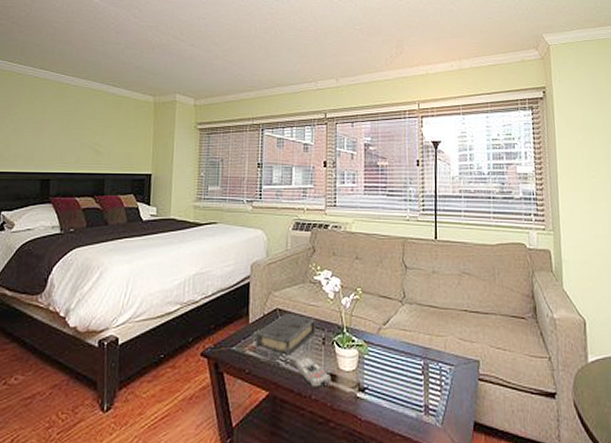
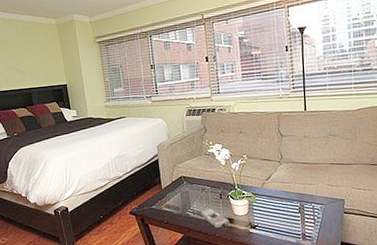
book: present [256,312,316,357] -> none [168,178,214,210]

